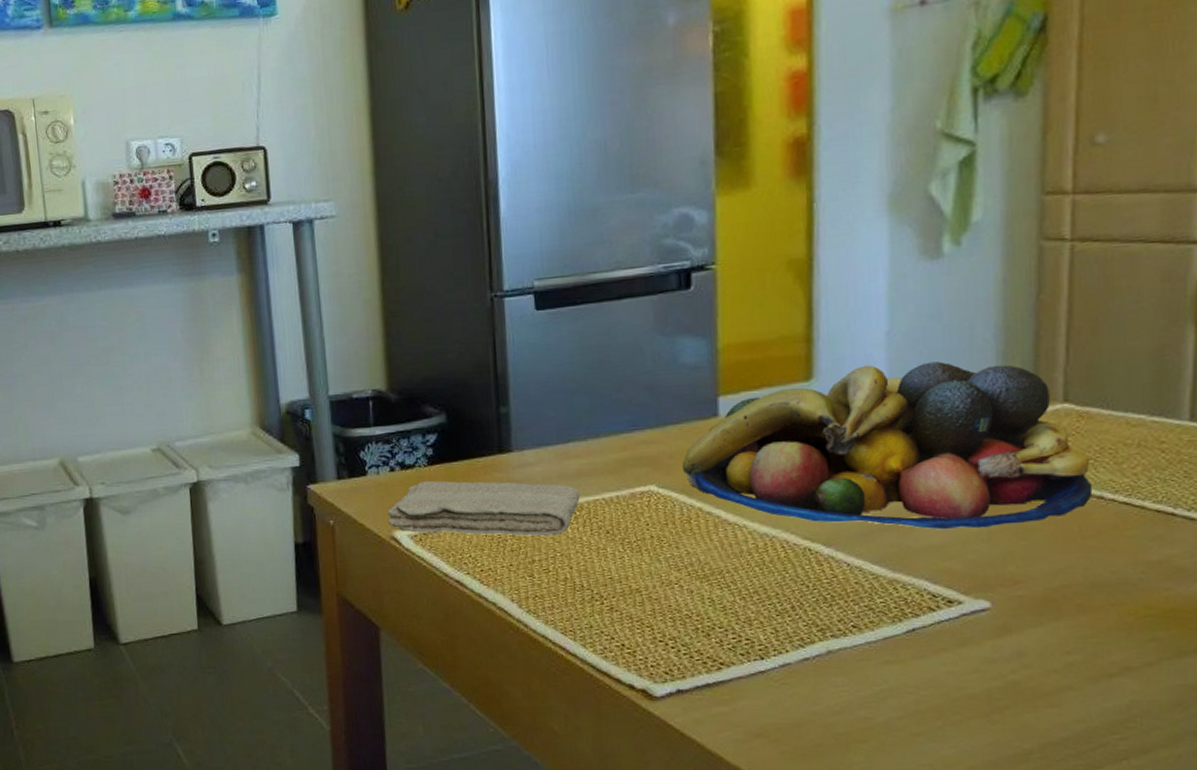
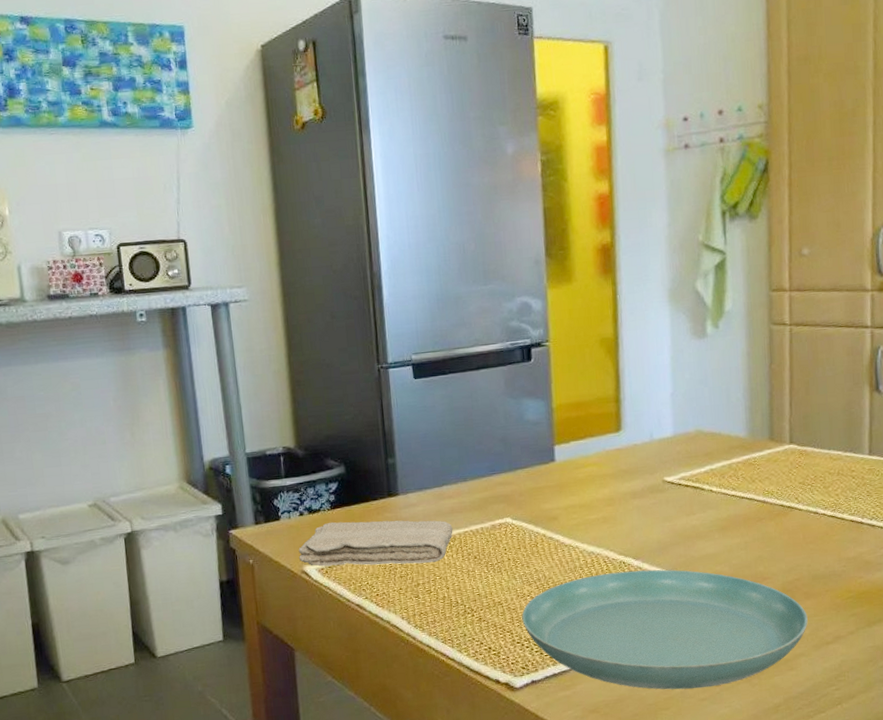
saucer: none [666,560,1081,720] -> present [522,569,808,690]
fruit bowl: present [682,361,1093,530] -> none [529,415,811,542]

